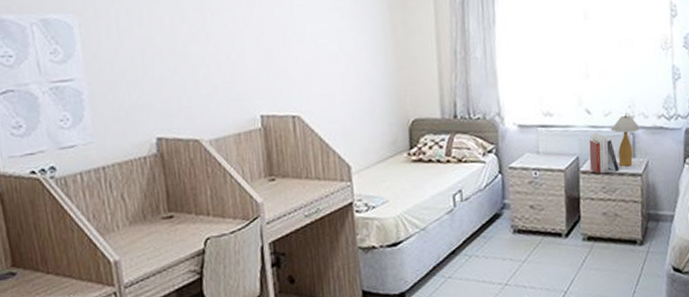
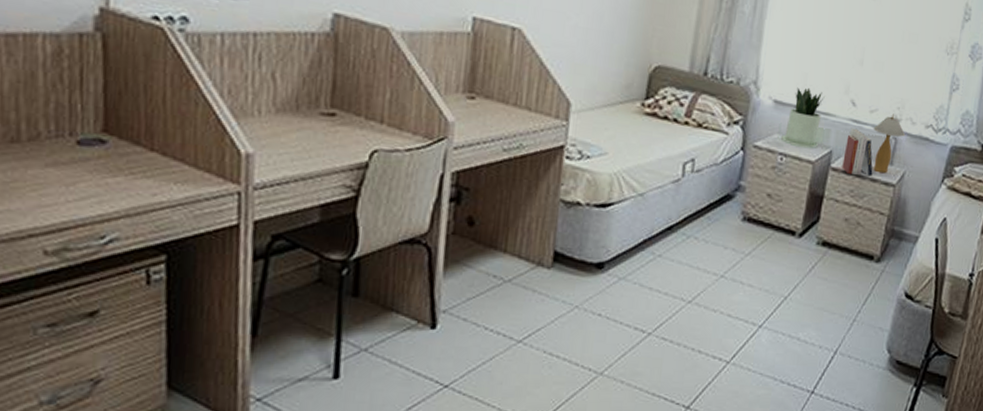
planter: none [532,107,566,160] -> present [781,87,825,149]

